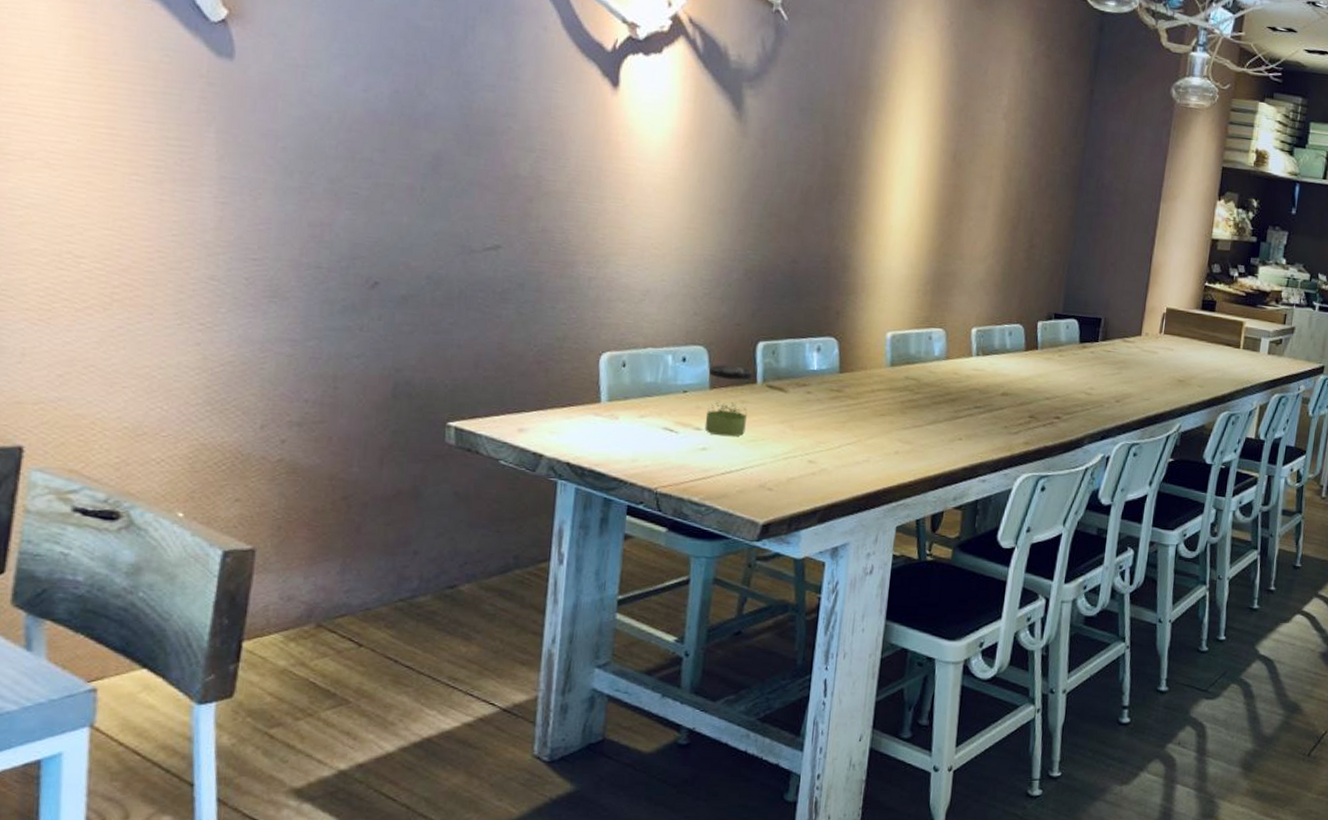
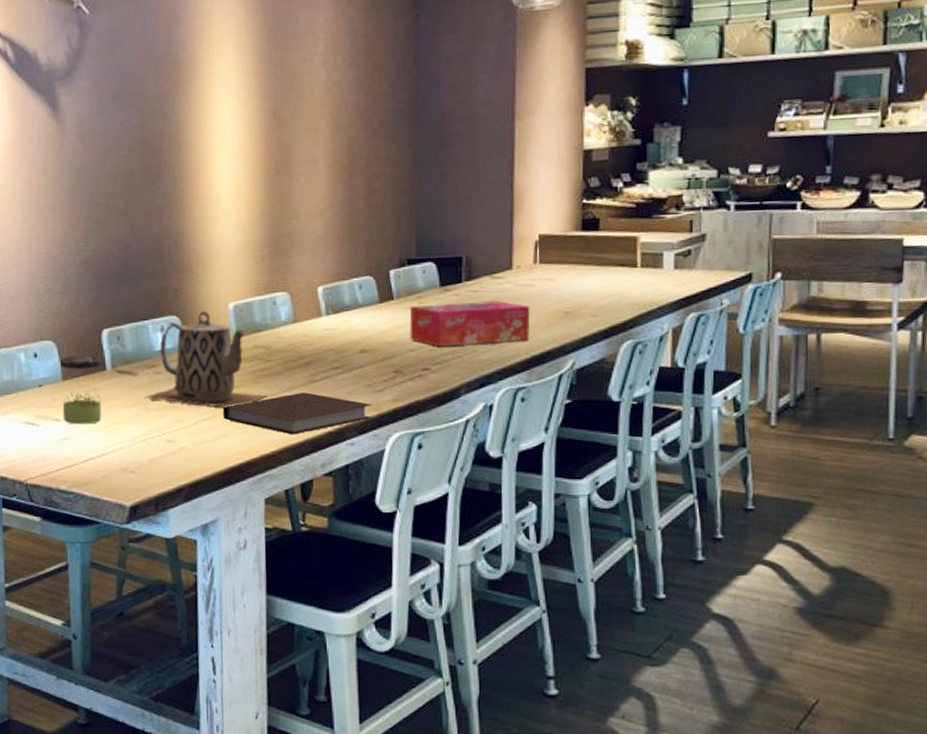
teapot: none [791,336,912,434] -> present [144,310,268,408]
notebook: none [866,427,1007,467] -> present [222,392,372,435]
tissue box: none [1047,357,1152,402] -> present [409,300,530,347]

